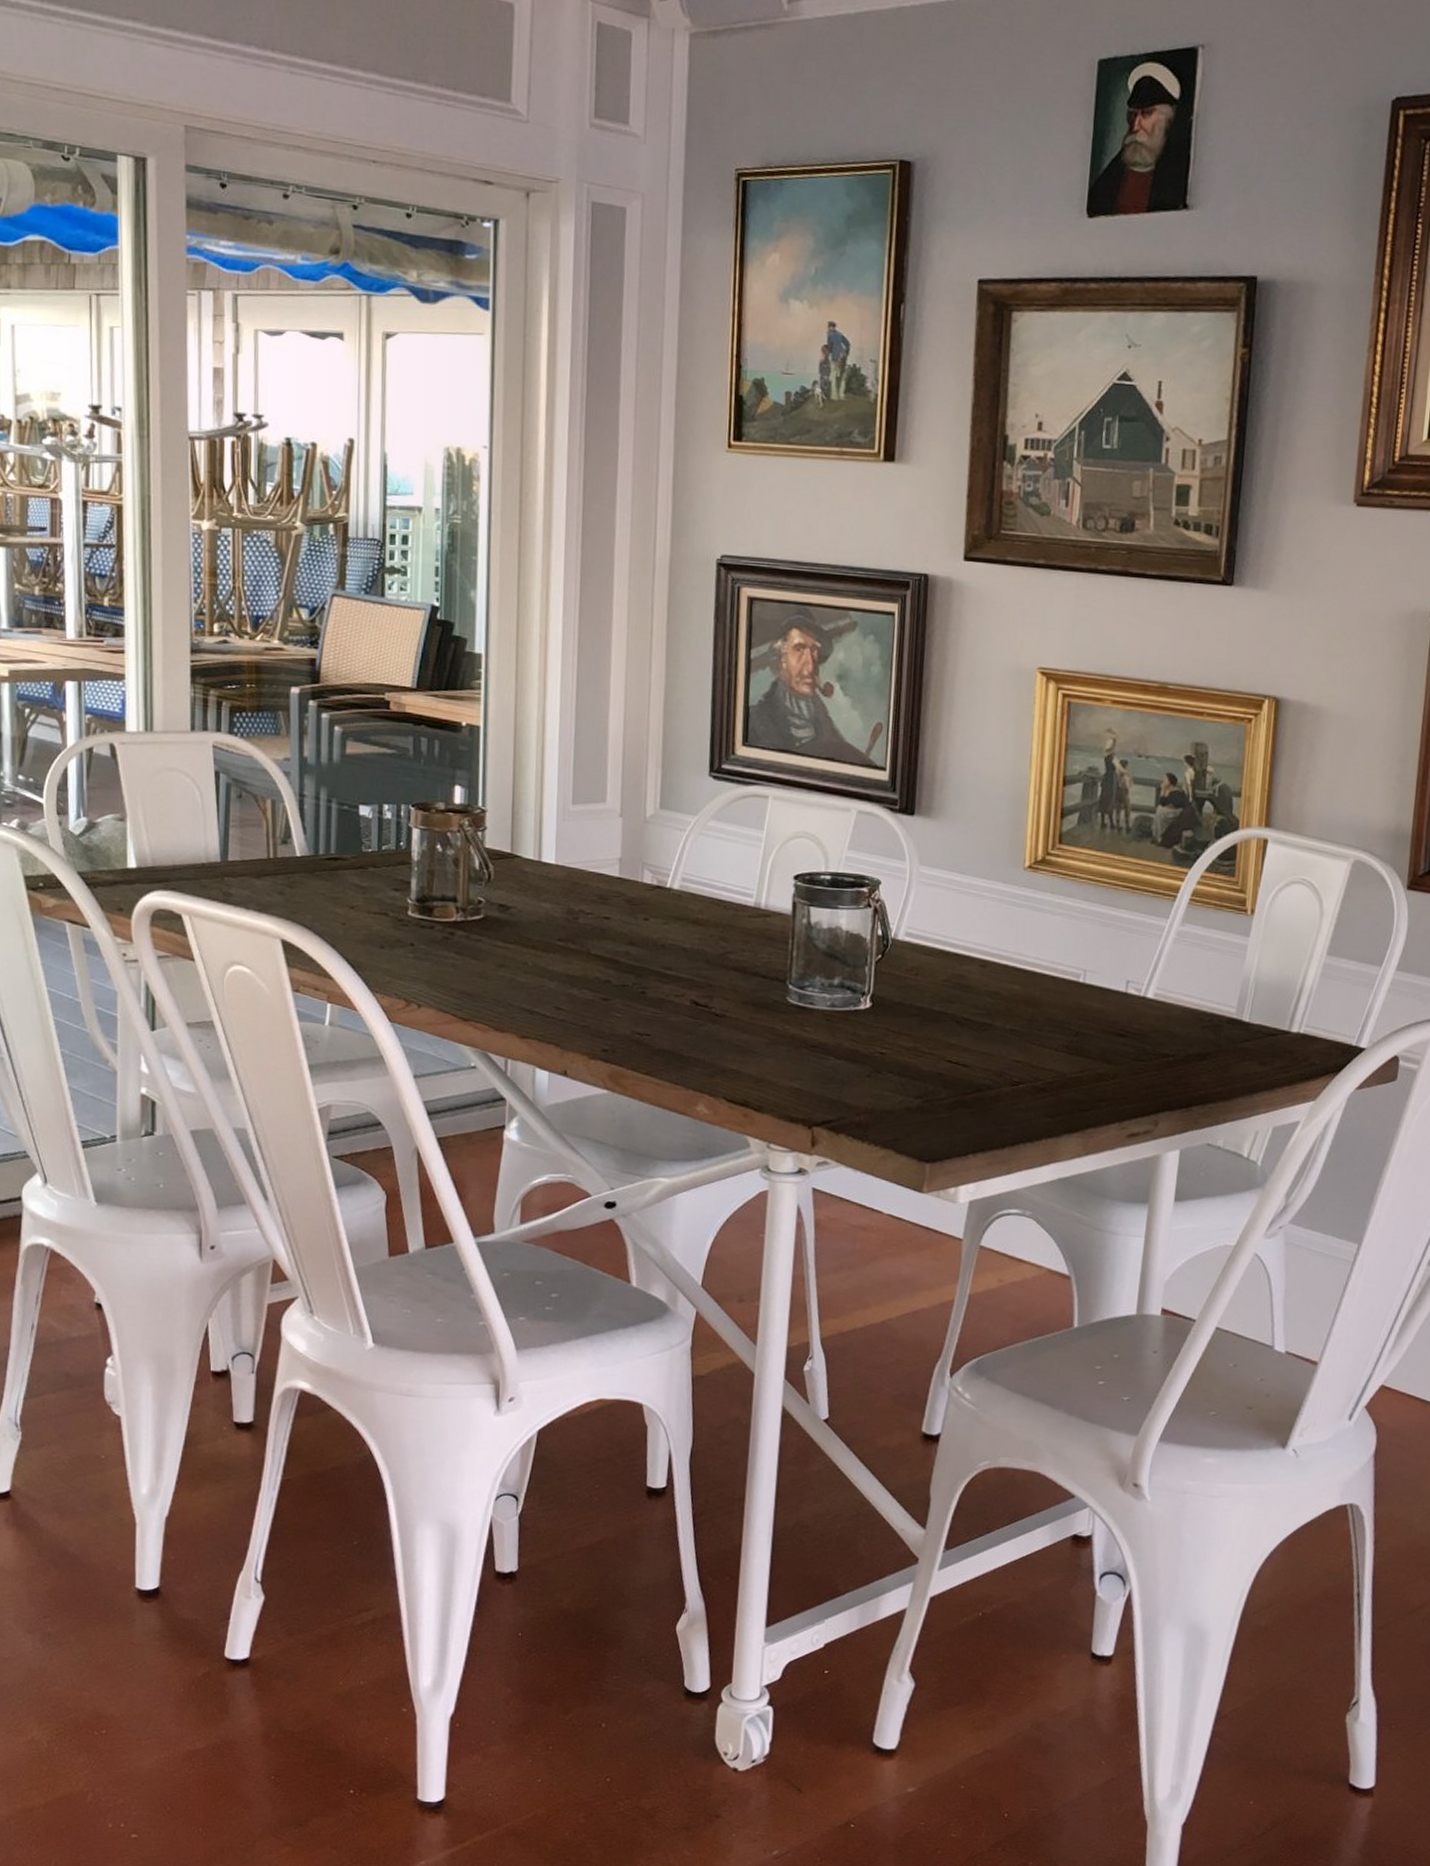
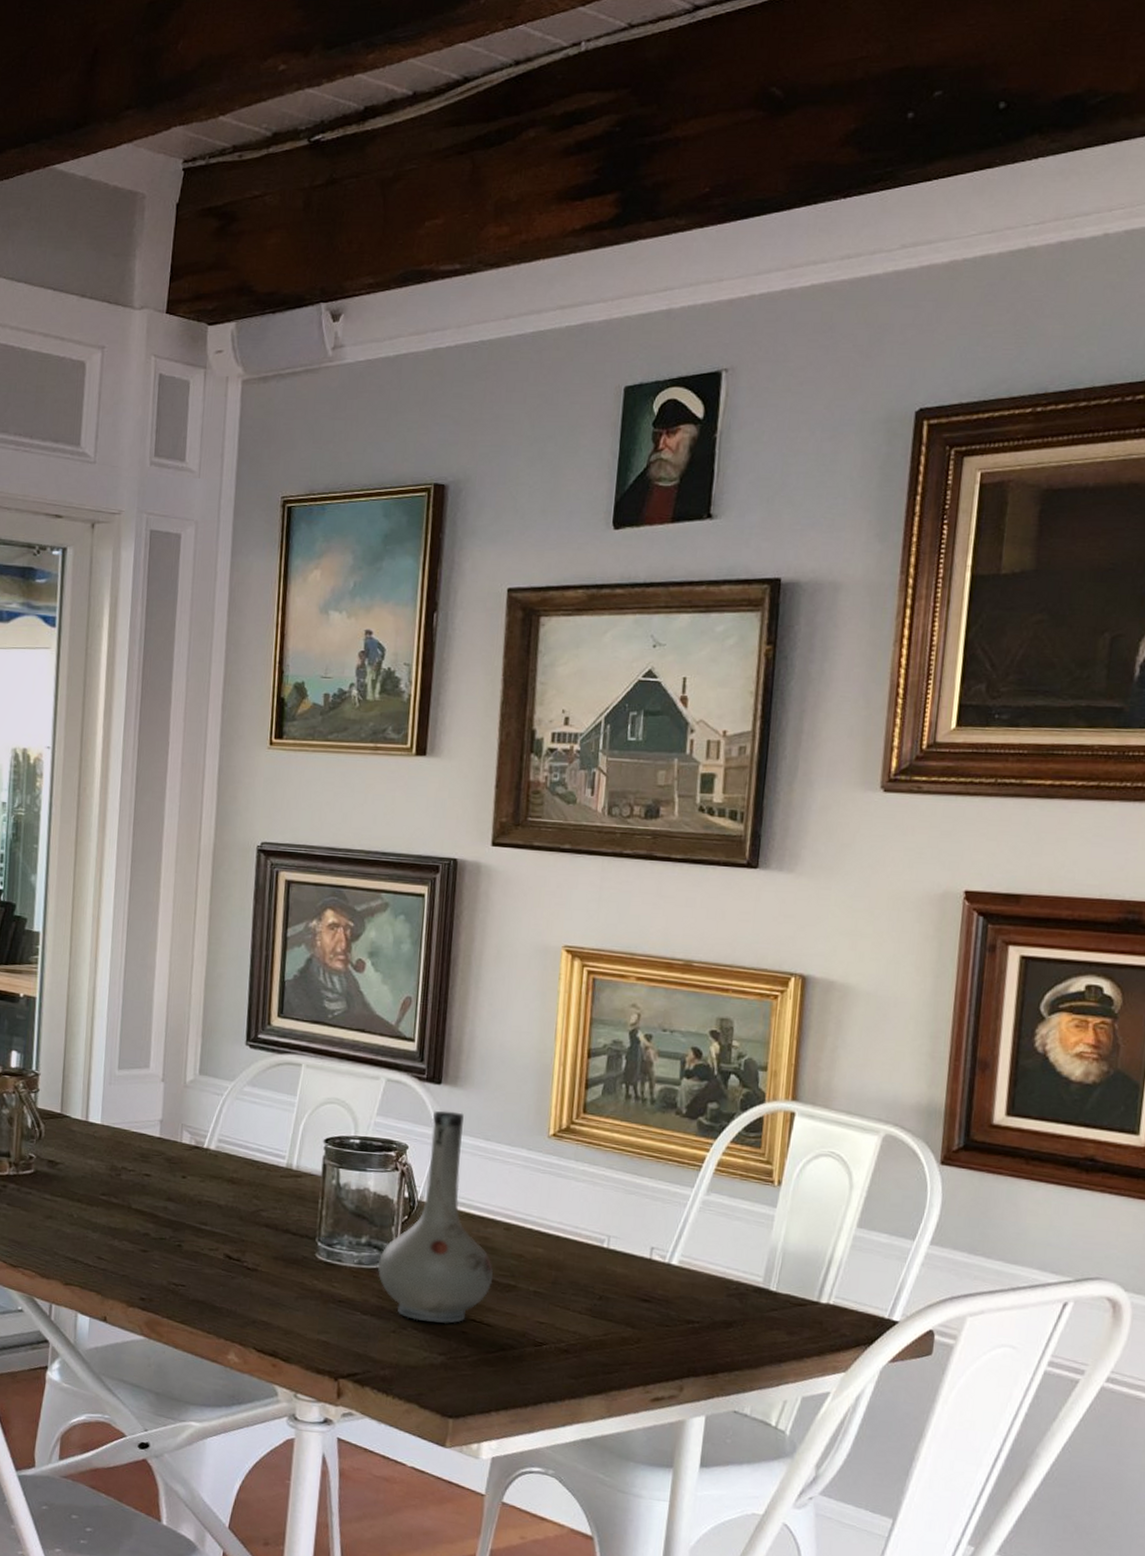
vase: none [851,843,969,1066] -> present [378,1110,493,1324]

